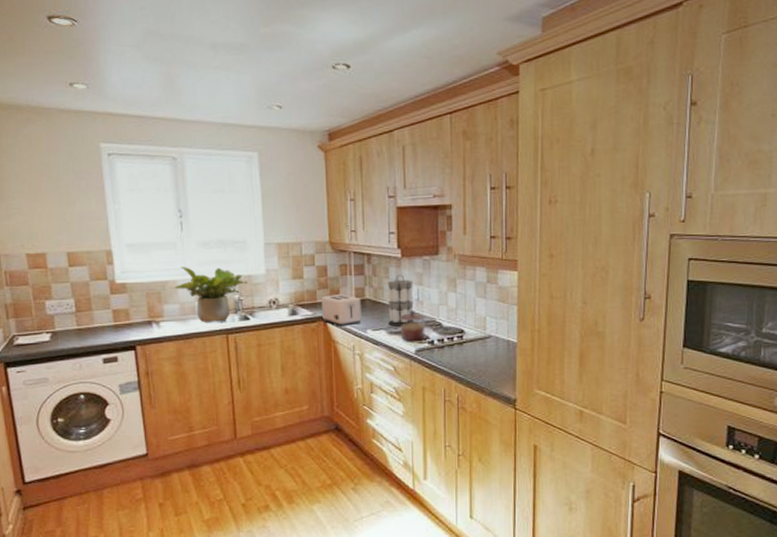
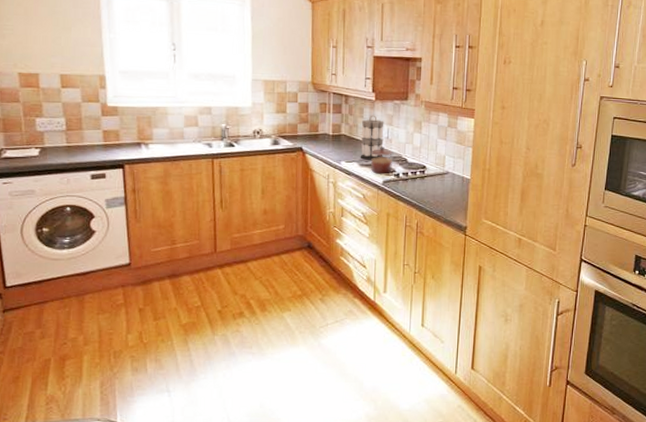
potted plant: present [175,267,249,323] -> none [165,95,235,148]
toaster: present [321,294,361,326] -> none [301,129,337,157]

